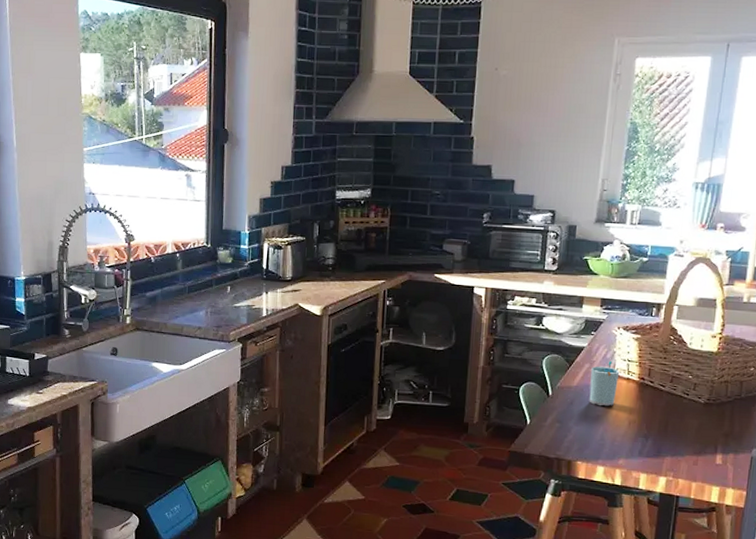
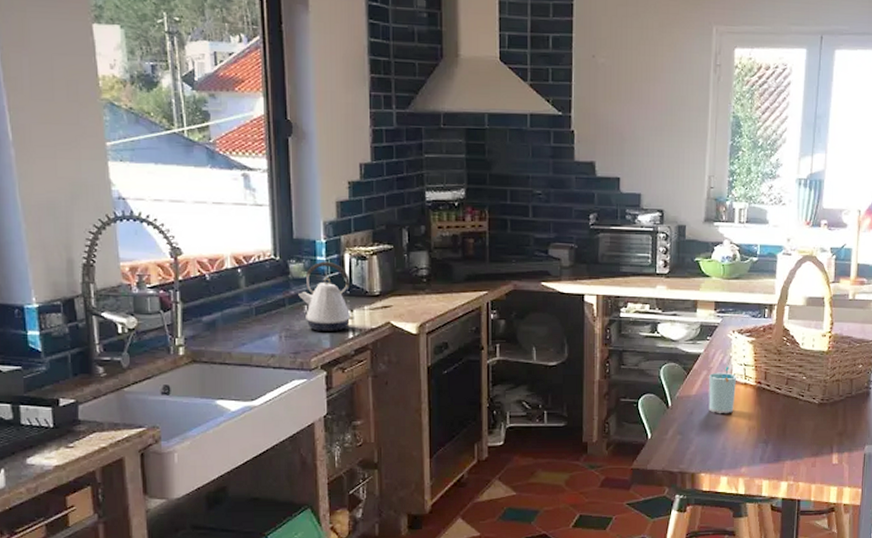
kettle: none [224,249,268,310] -> present [298,261,354,331]

